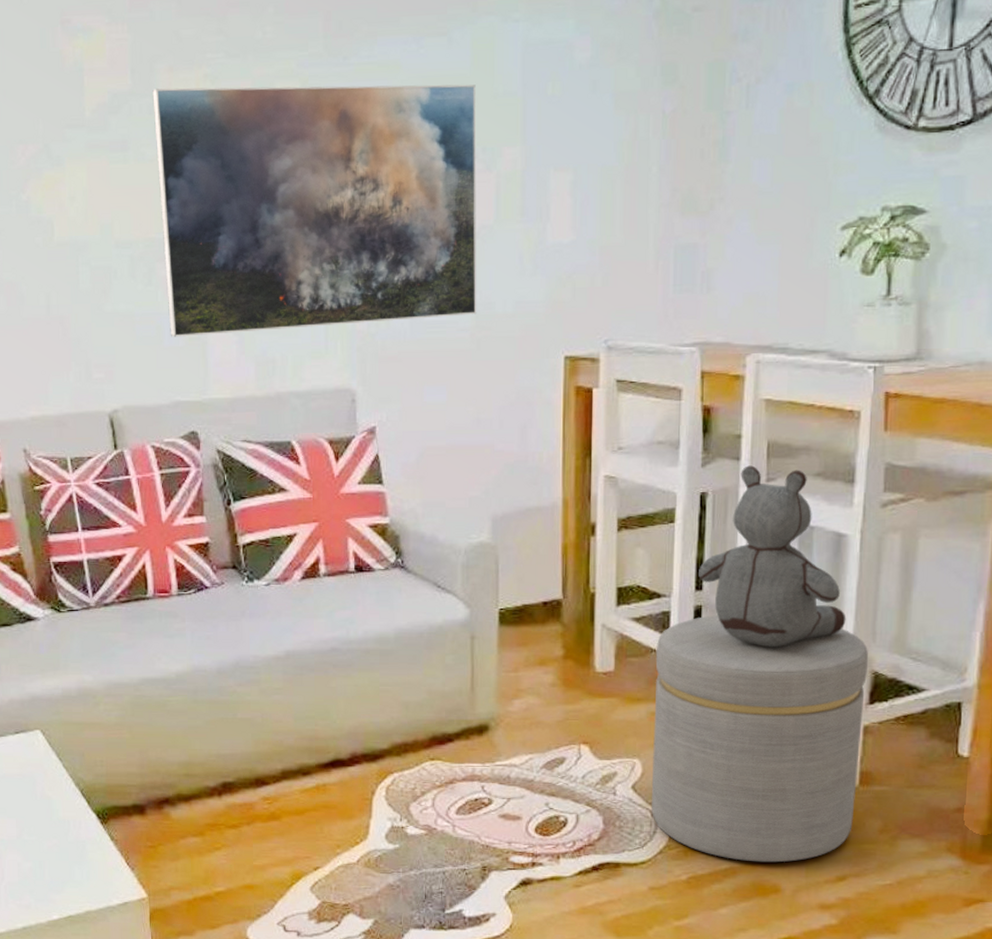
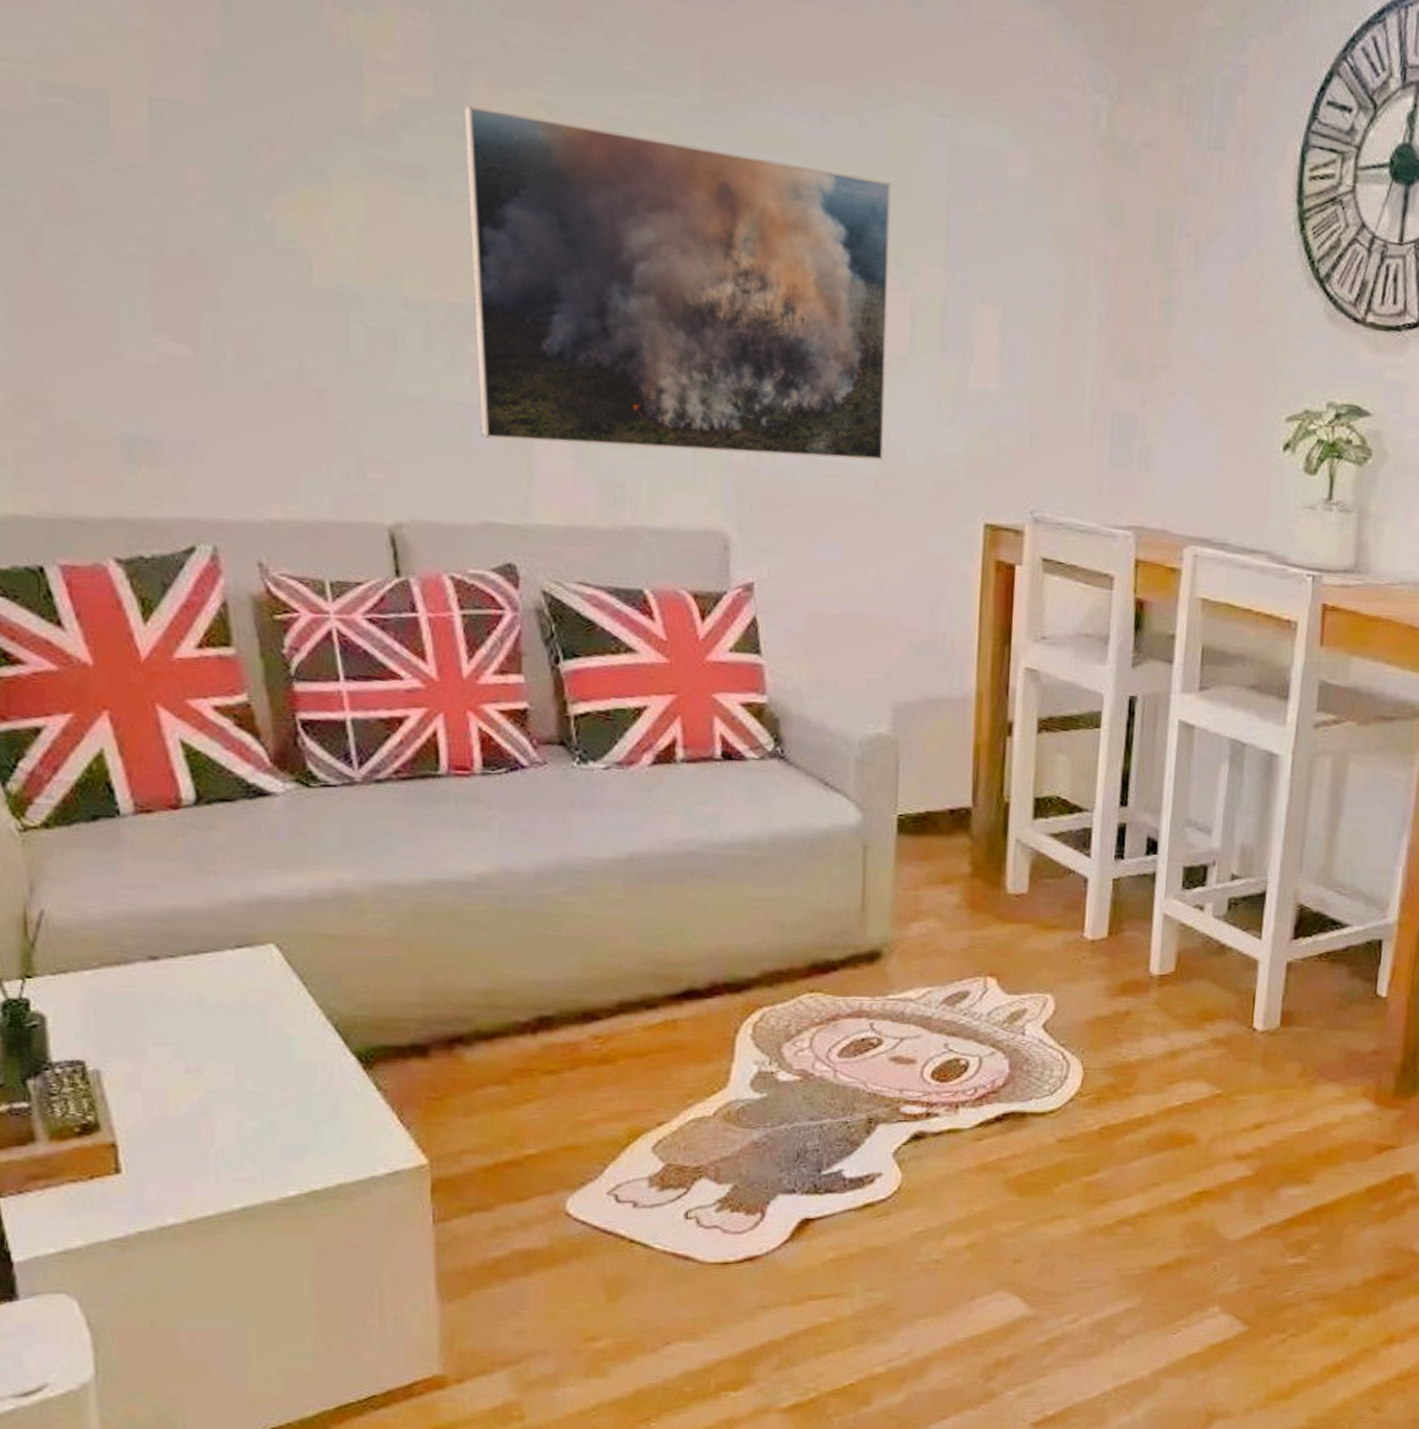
ottoman: present [651,615,869,863] -> none [1062,835,1295,1110]
stuffed bear: present [698,465,846,648] -> none [1124,670,1275,874]

